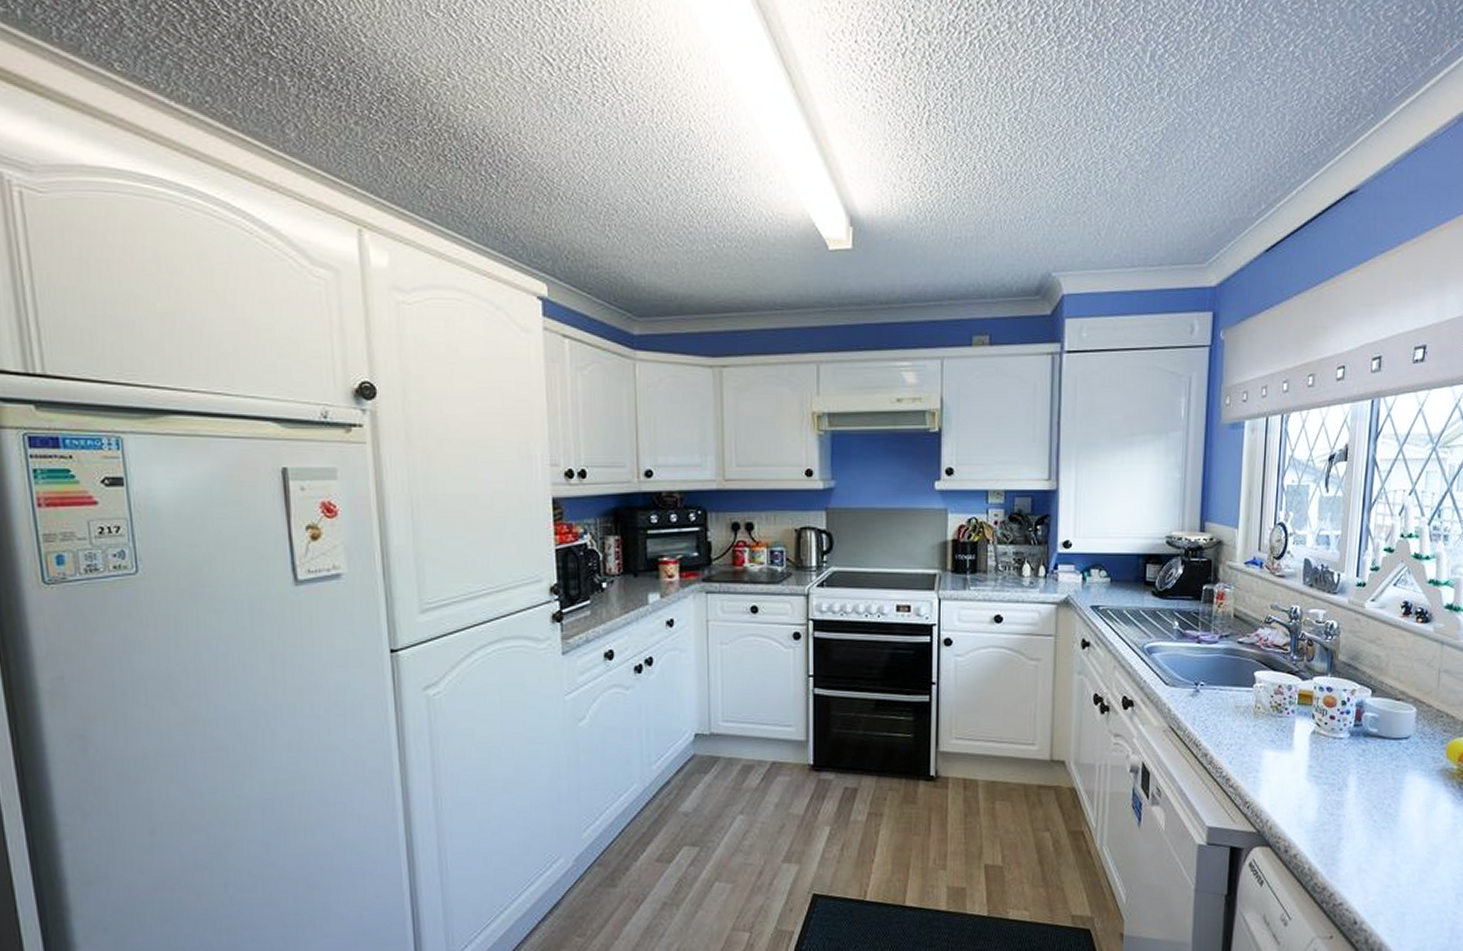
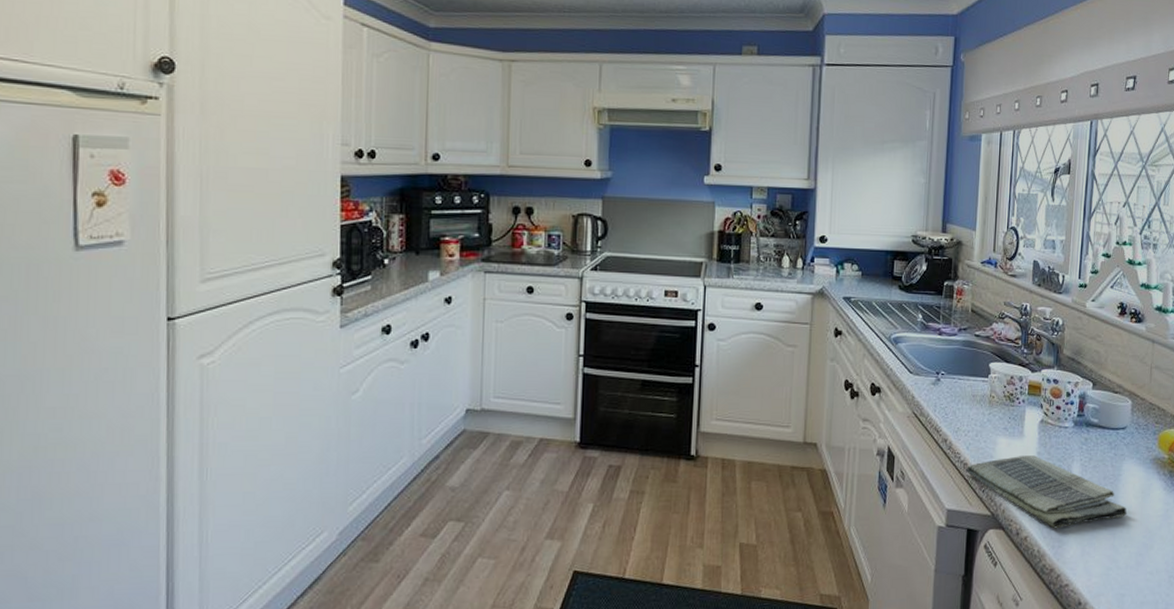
dish towel: none [1228,769,1410,846] -> present [966,455,1128,529]

